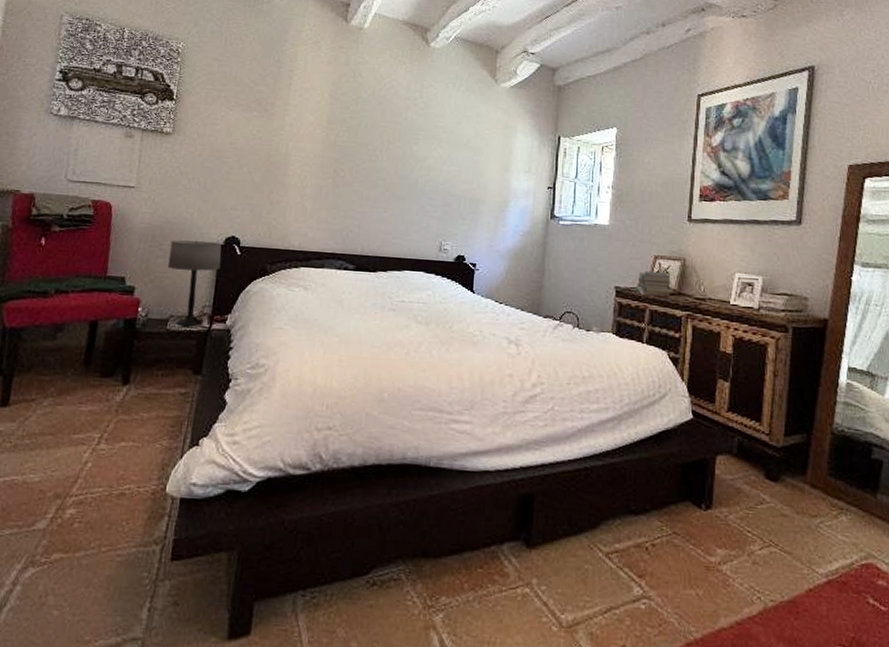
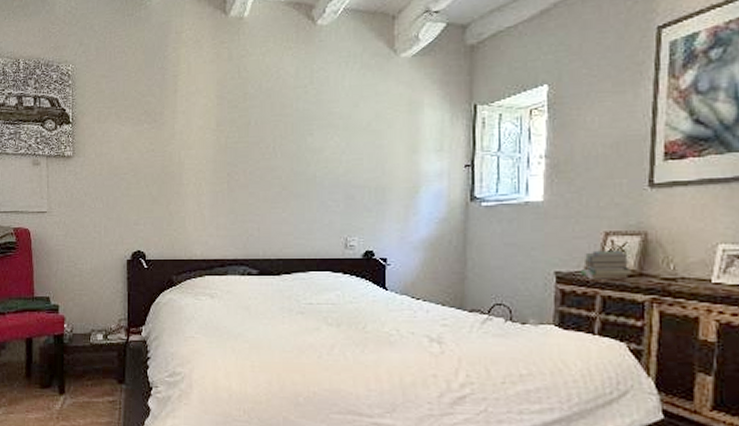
table lamp: present [167,240,222,327] -> none [84,257,130,340]

